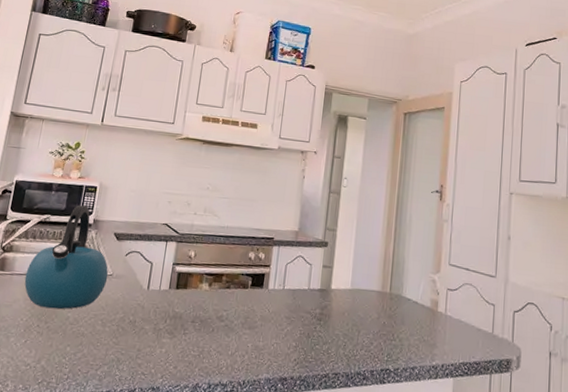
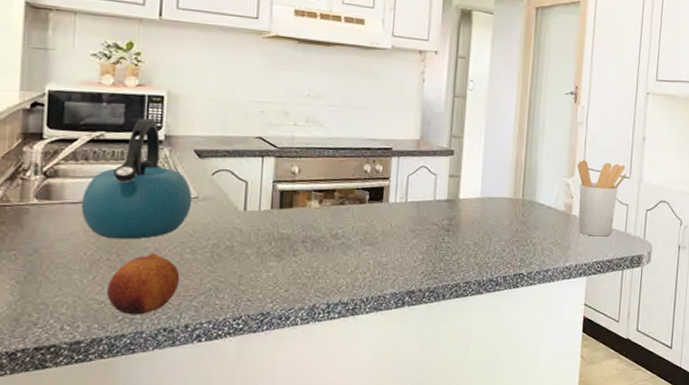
fruit: none [32,322,91,380] -> present [106,253,180,315]
utensil holder: none [442,256,492,337] -> present [577,160,627,237]

